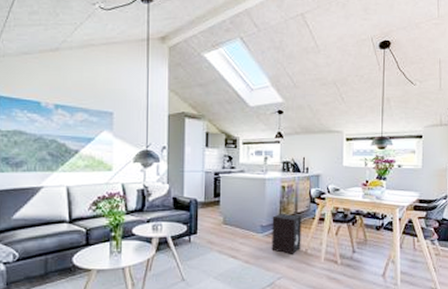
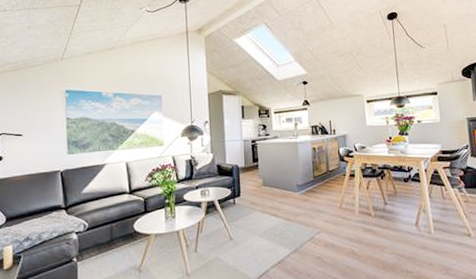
speaker: present [272,213,301,254] -> none [306,172,336,210]

